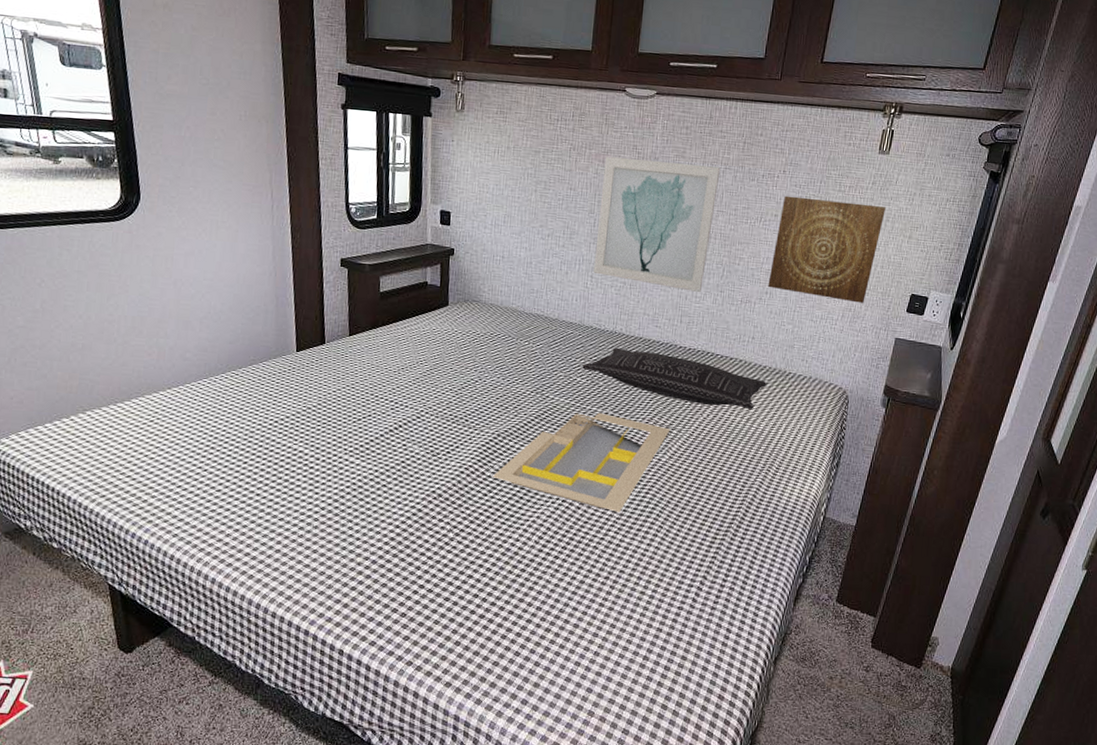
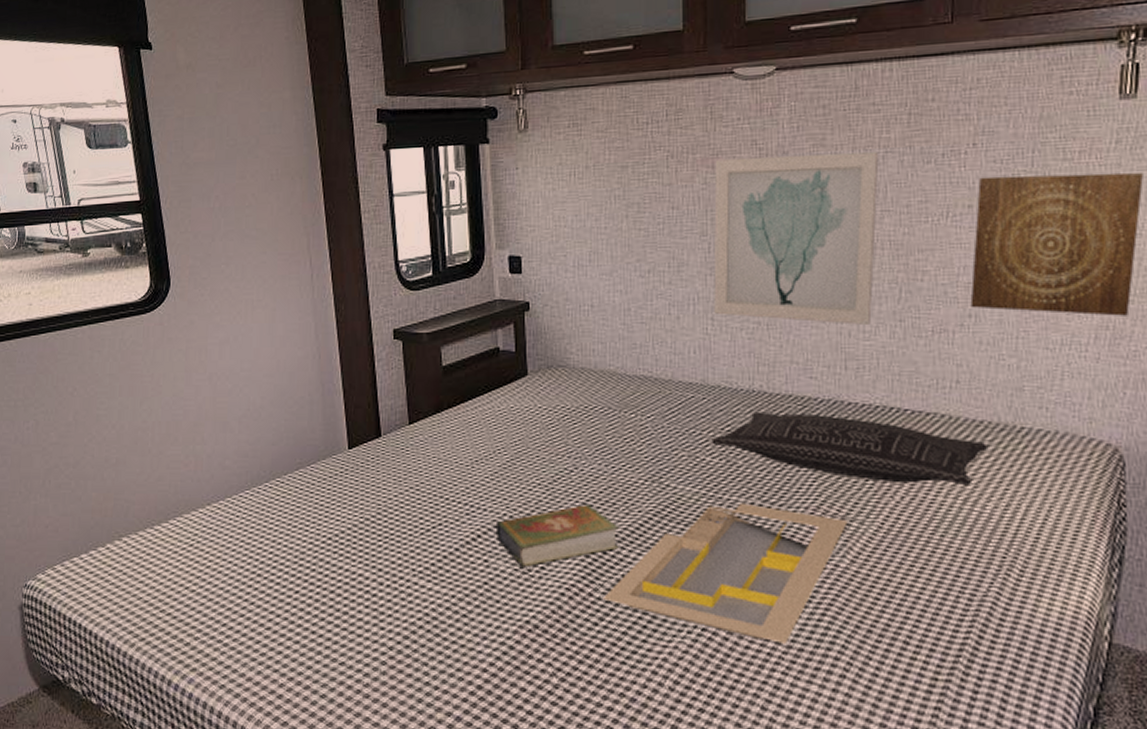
book: none [413,406,509,451] -> present [495,503,619,567]

